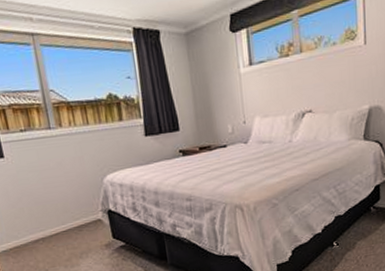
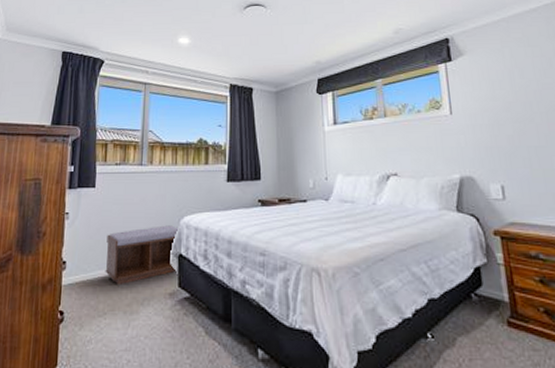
bench: none [30,185,110,244] -> present [105,225,180,284]

